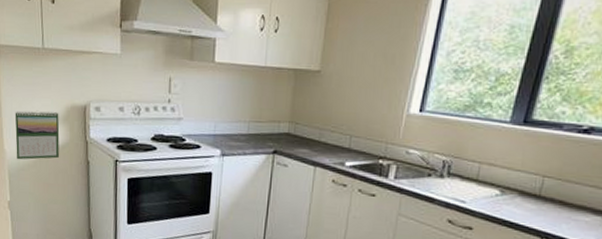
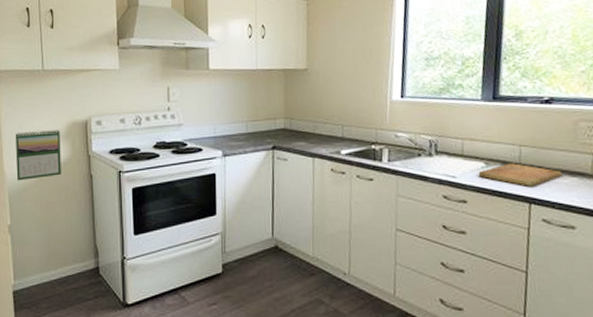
cutting board: none [490,194,585,221] -> present [478,163,562,186]

